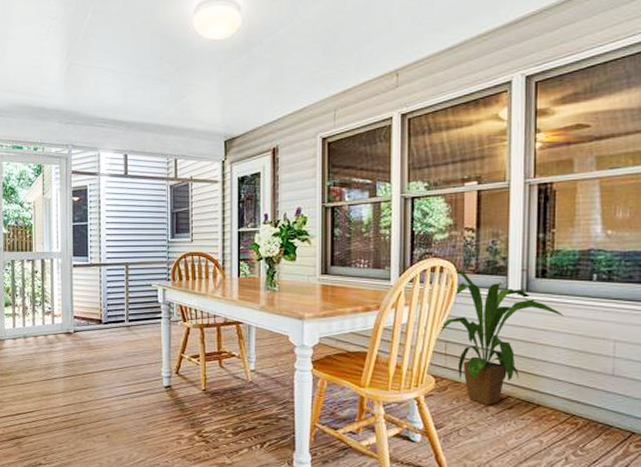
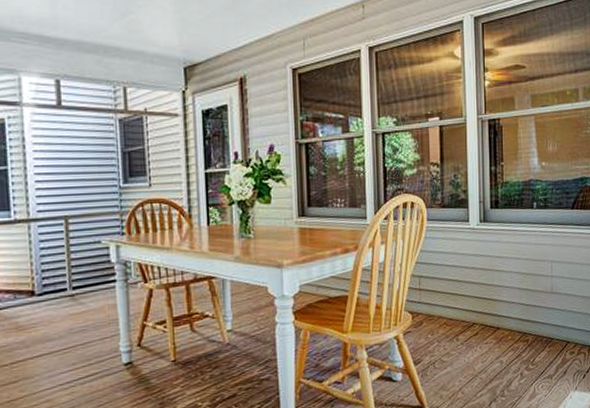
house plant: present [438,268,563,406] -> none [412,203,513,335]

